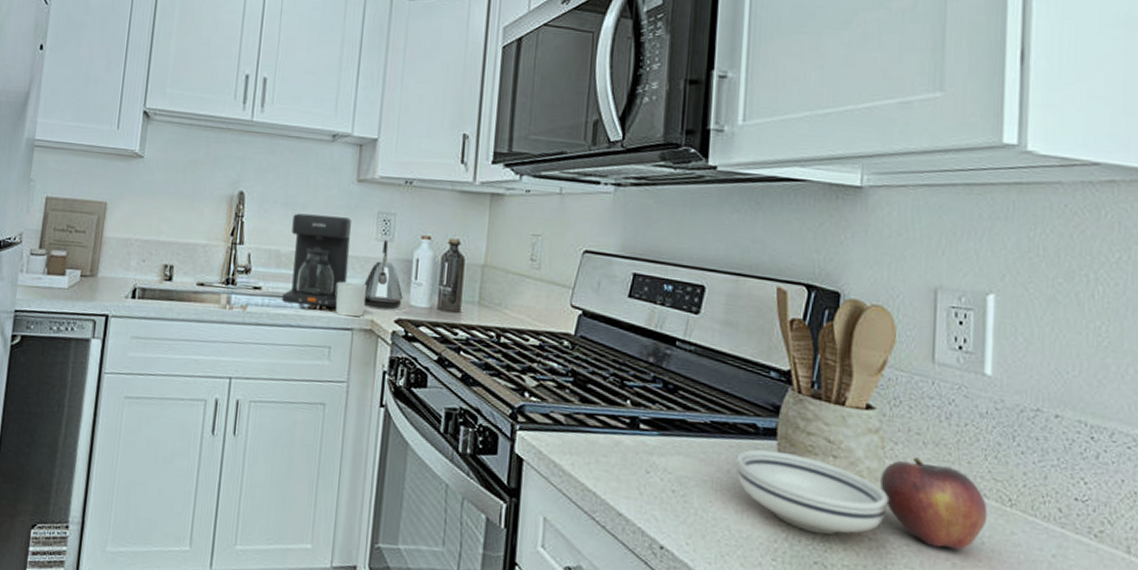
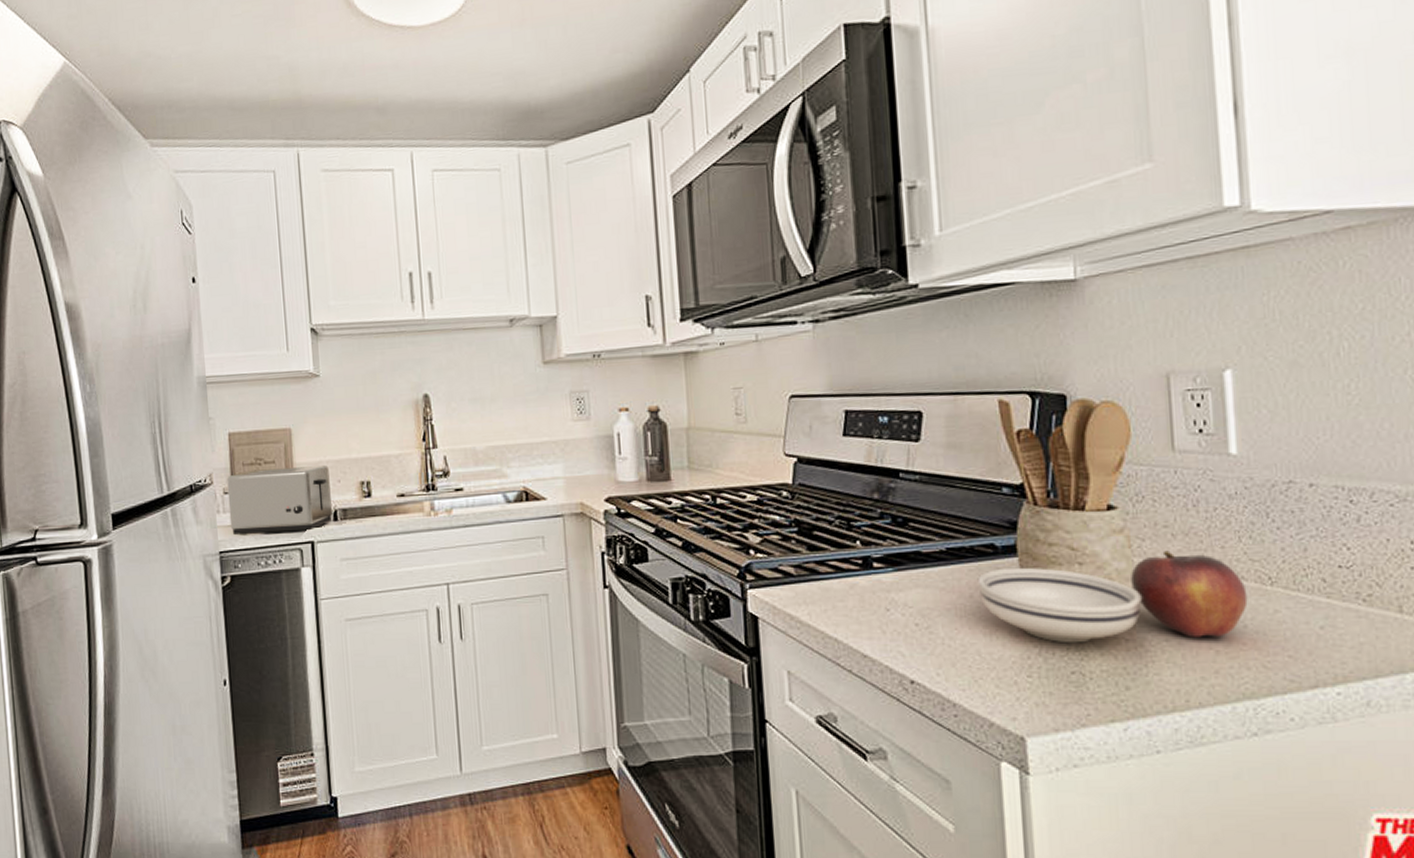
toaster: none [30,236,136,304] -> present [226,465,332,535]
coffee maker: present [282,213,352,309] -> none [483,403,549,501]
mug: present [335,281,368,318] -> none [539,467,572,504]
kettle: present [363,240,404,311] -> none [567,419,611,492]

